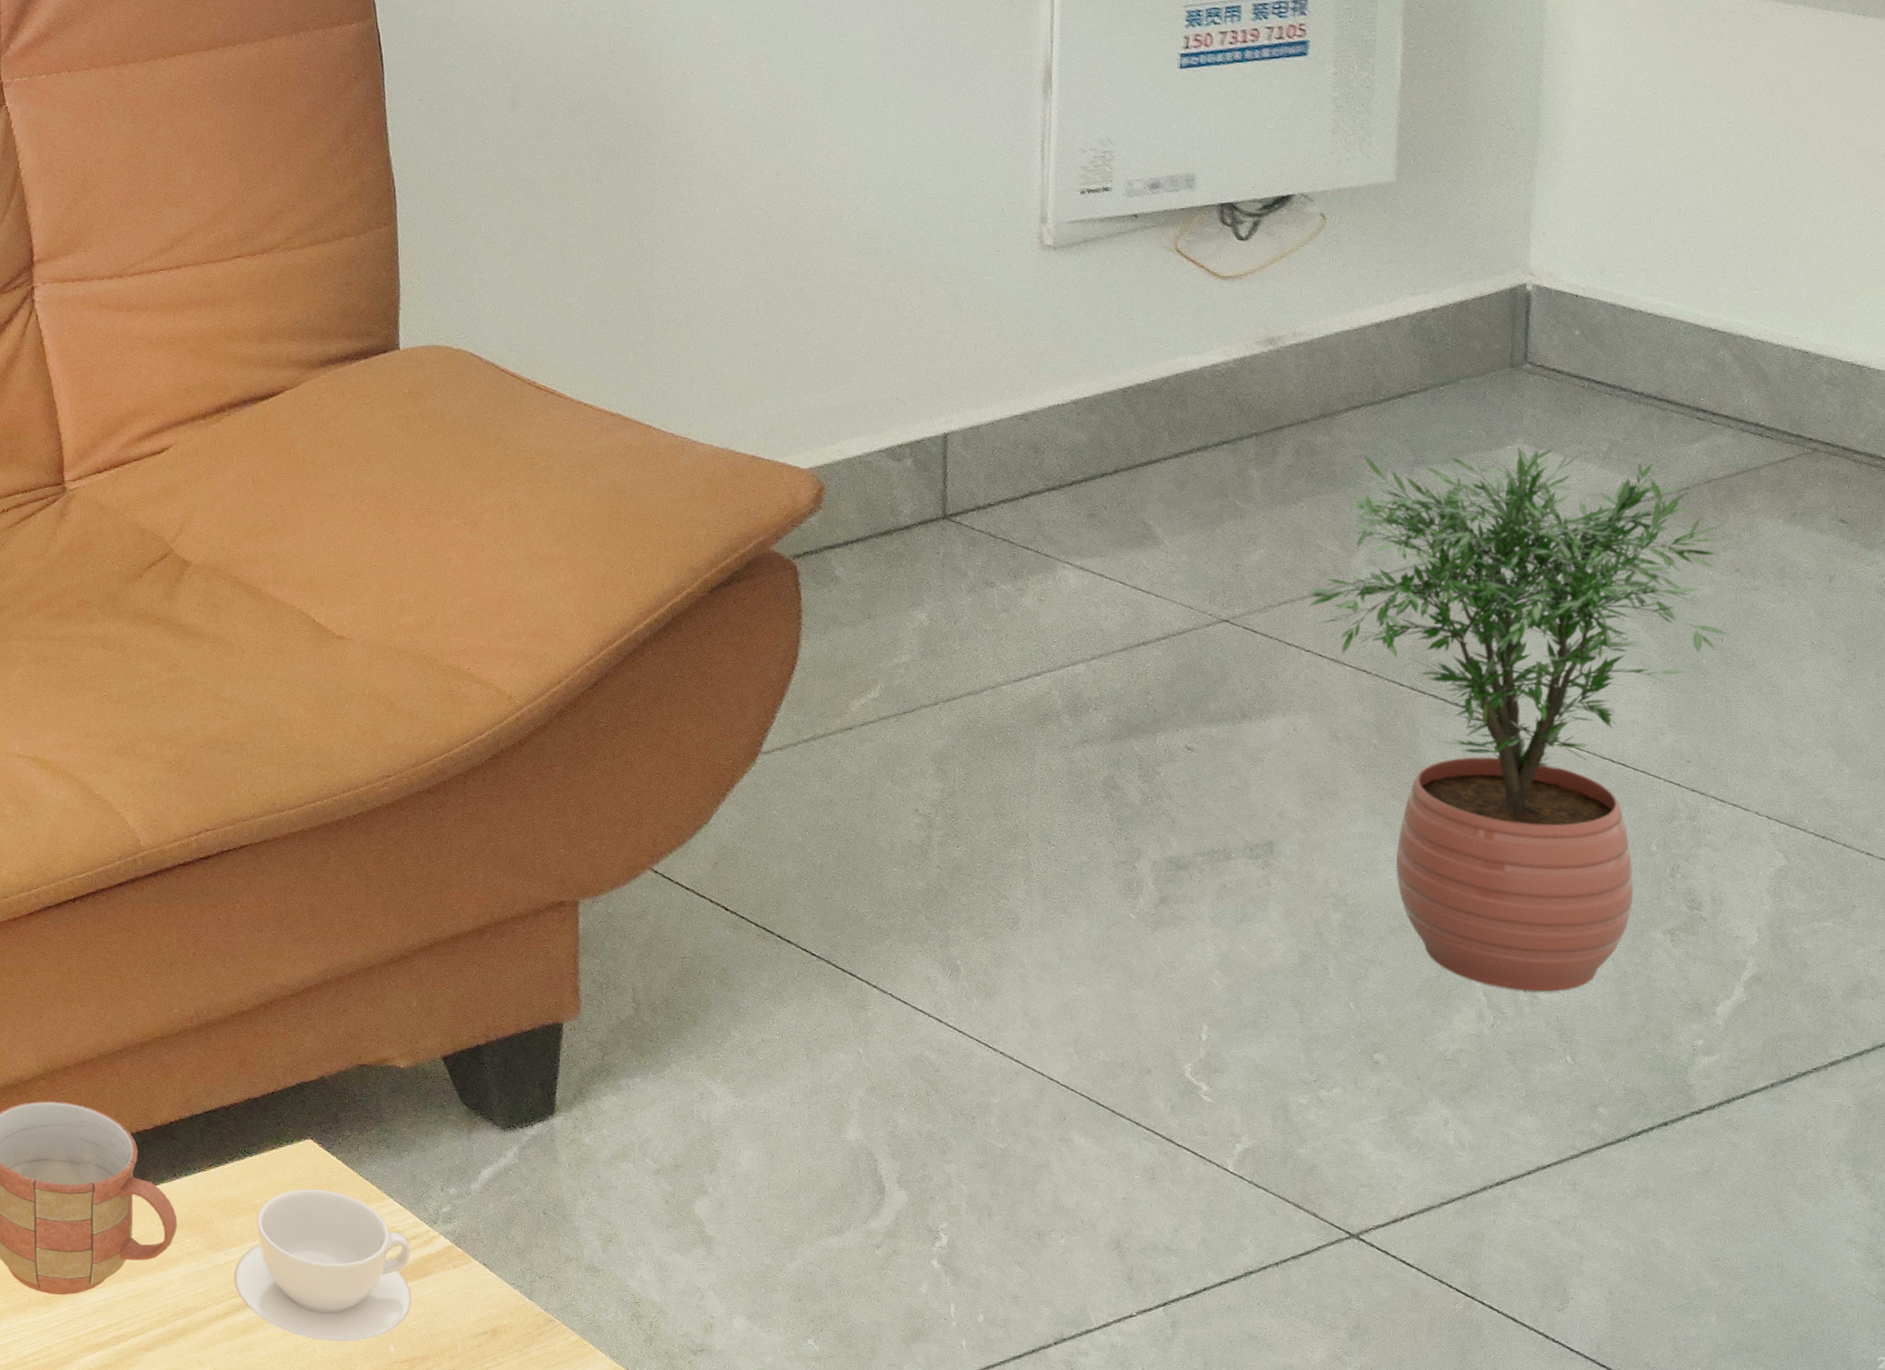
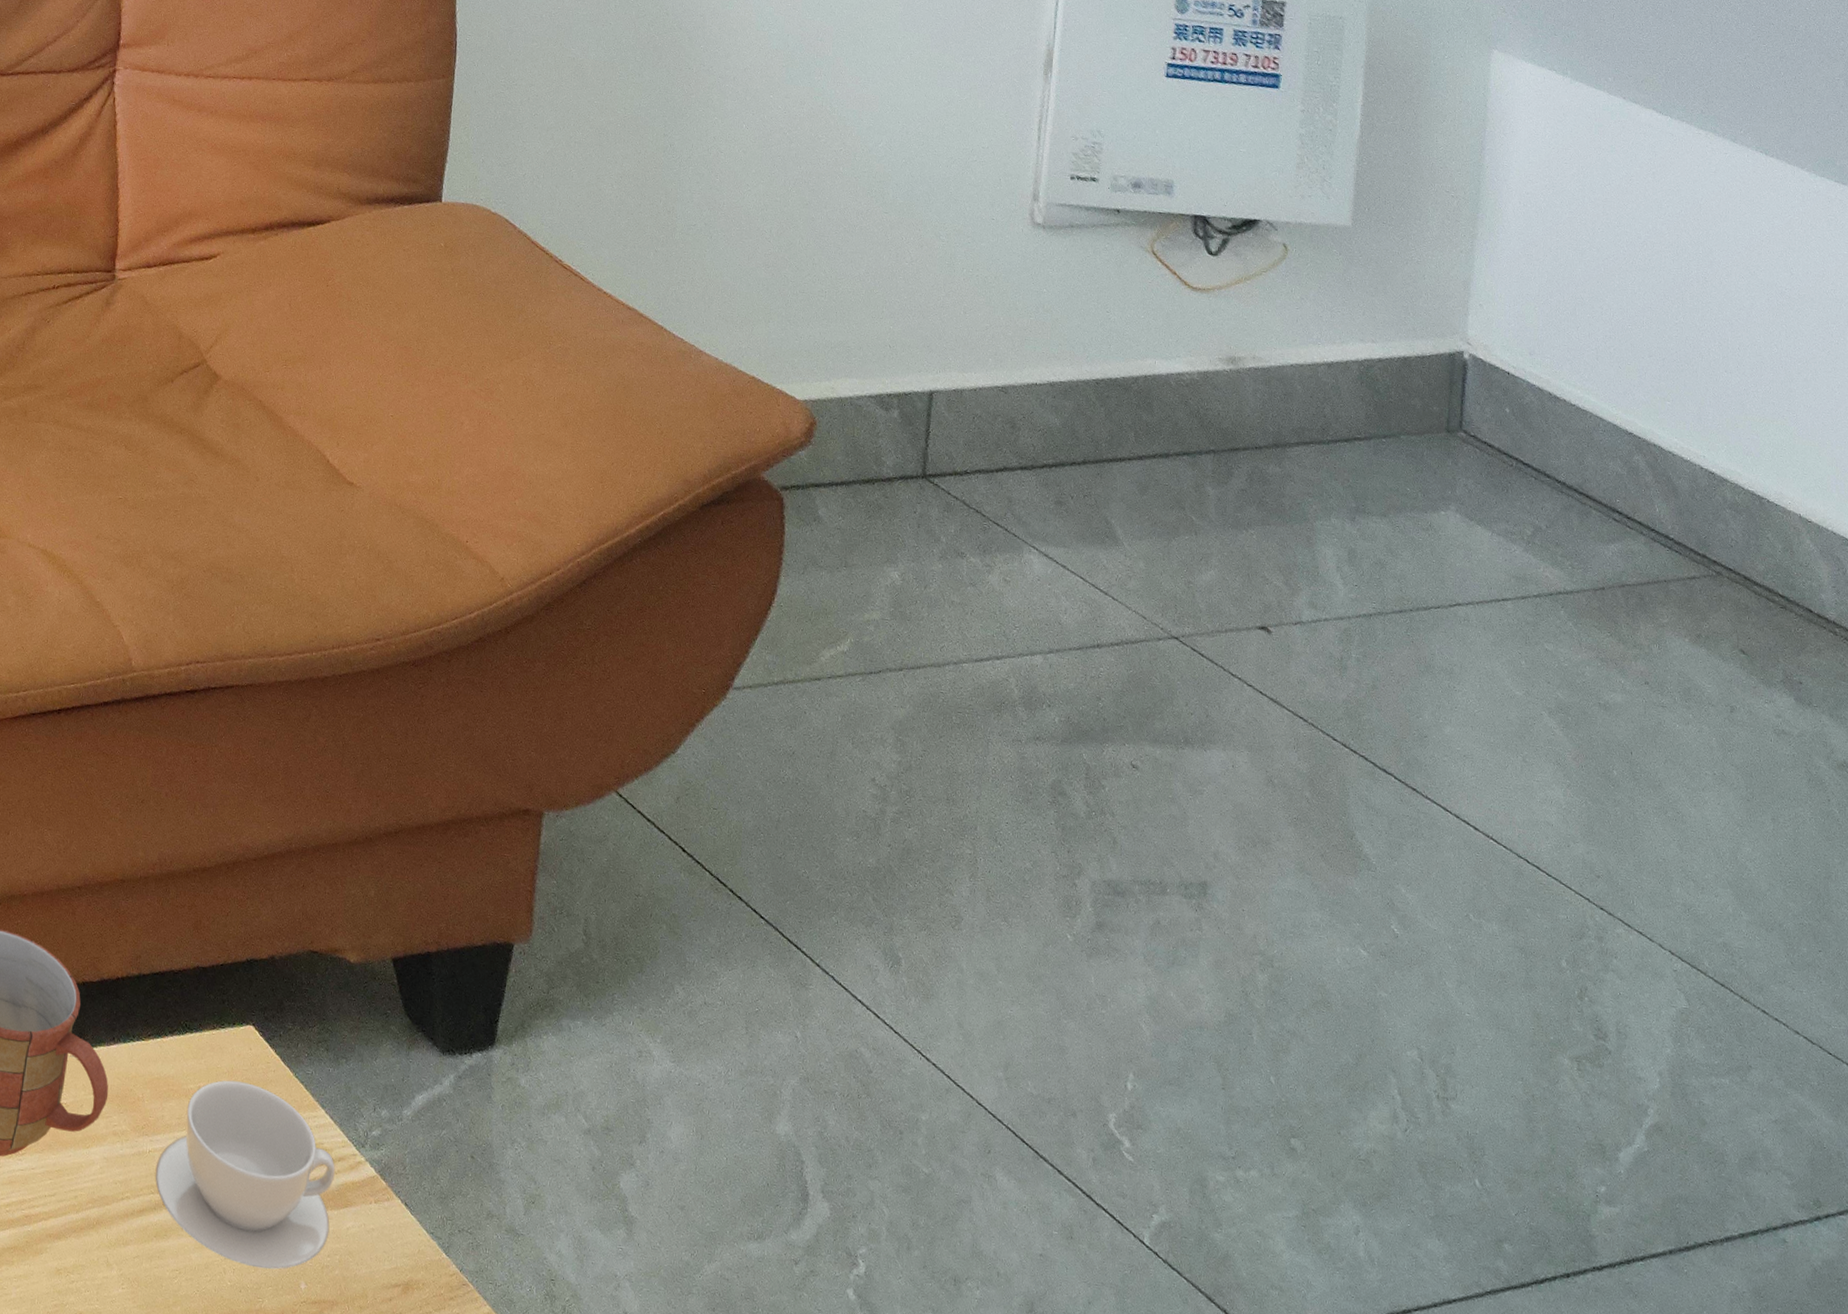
potted plant: present [1307,446,1729,992] -> none [1252,494,1638,1105]

